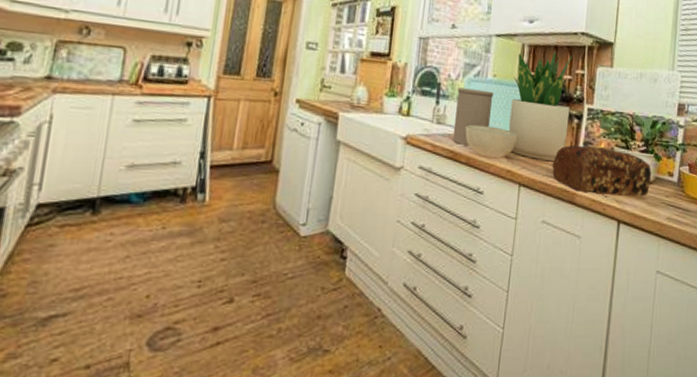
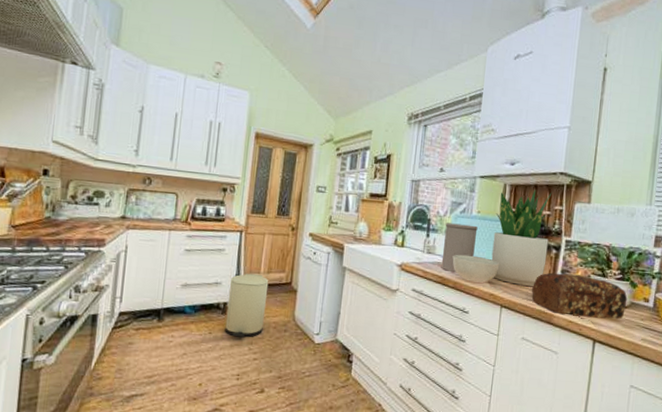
pedal bin: none [183,149,244,232] -> present [225,273,269,338]

